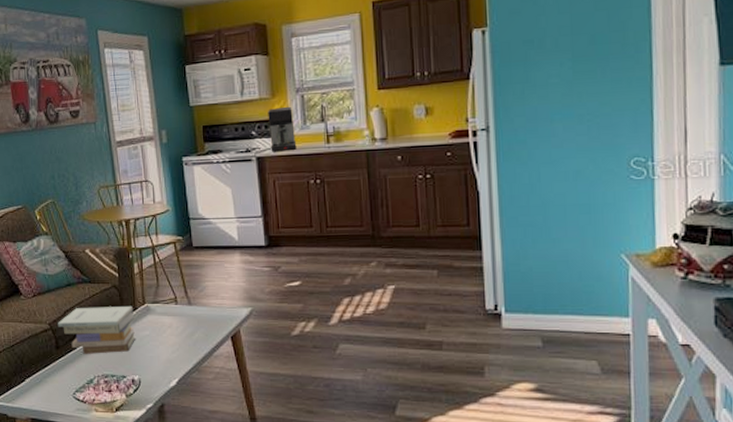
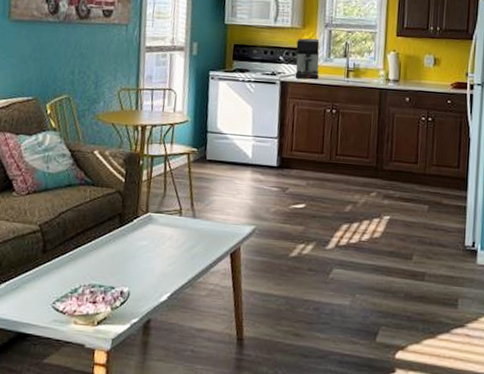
books: present [57,305,135,354] -> none [48,211,135,262]

